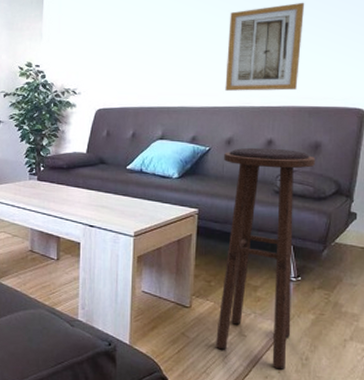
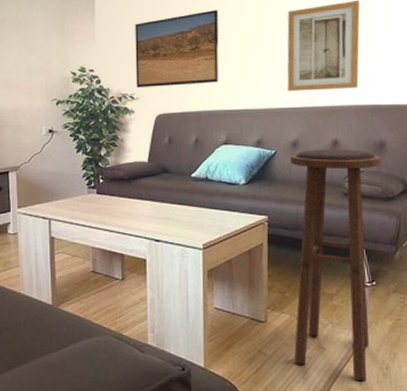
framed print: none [78,10,162,84] -> present [135,10,219,88]

